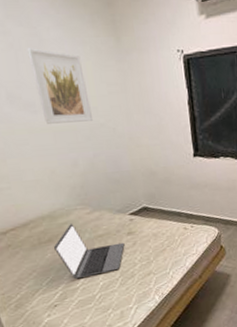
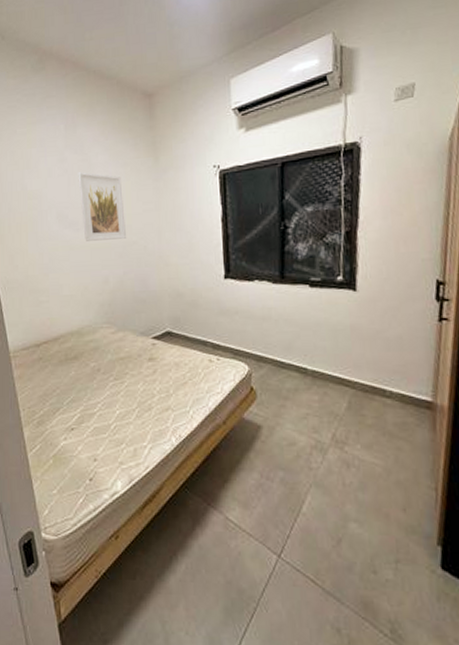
laptop: present [53,224,125,279] -> none [77,342,145,403]

